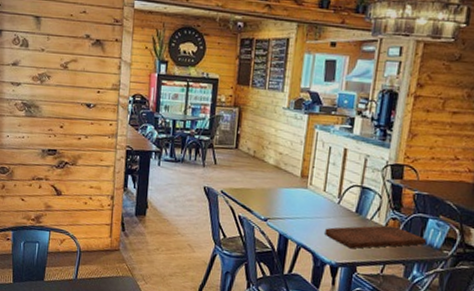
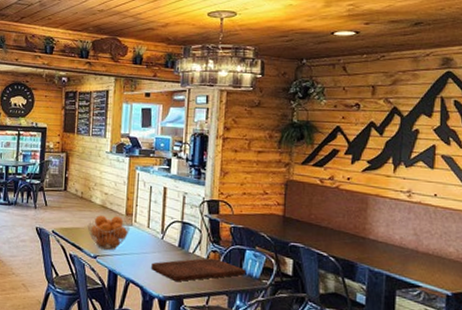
fruit basket: none [258,176,304,213] -> present [87,215,130,250]

